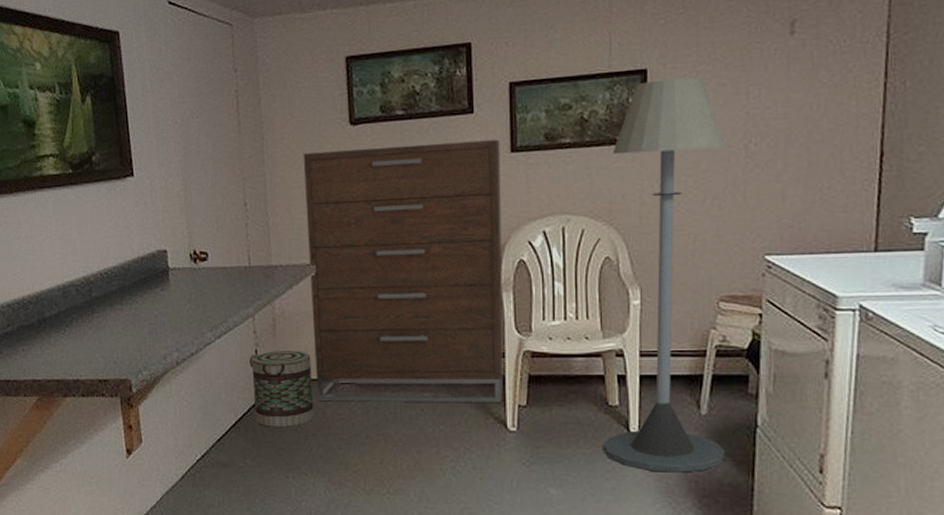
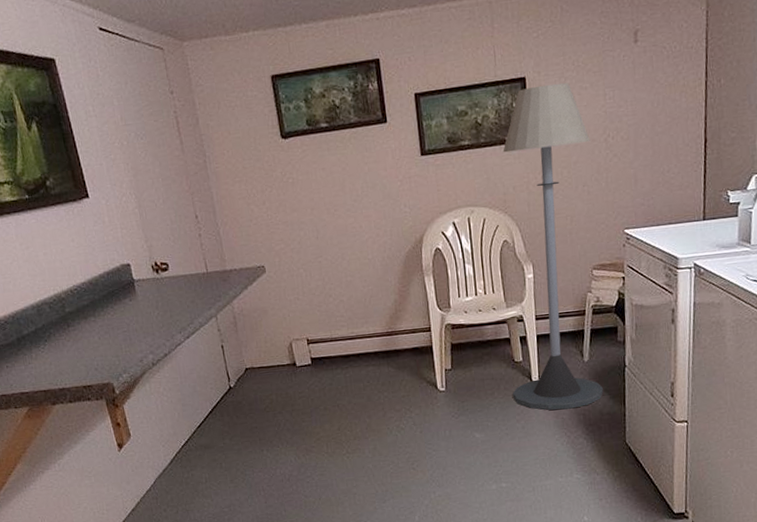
basket: present [248,351,314,427] -> none [216,342,279,411]
dresser: present [303,139,504,402] -> none [243,145,432,384]

